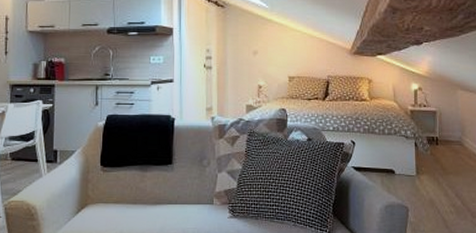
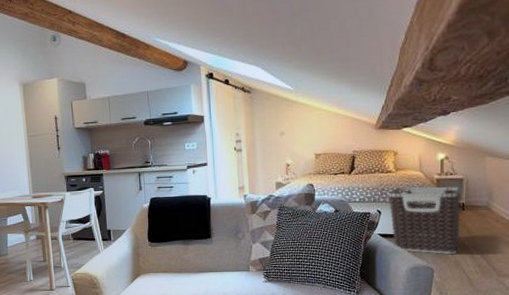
clothes hamper: none [363,117,434,193] -> present [388,186,460,255]

